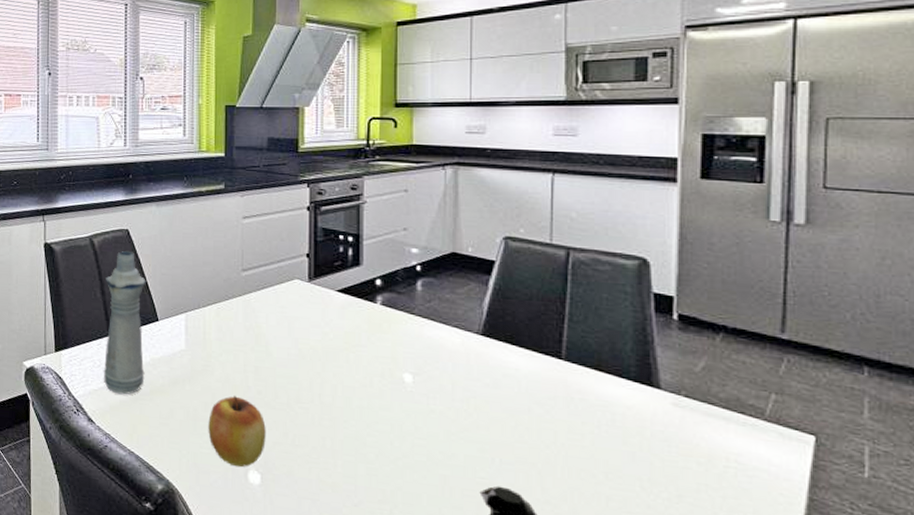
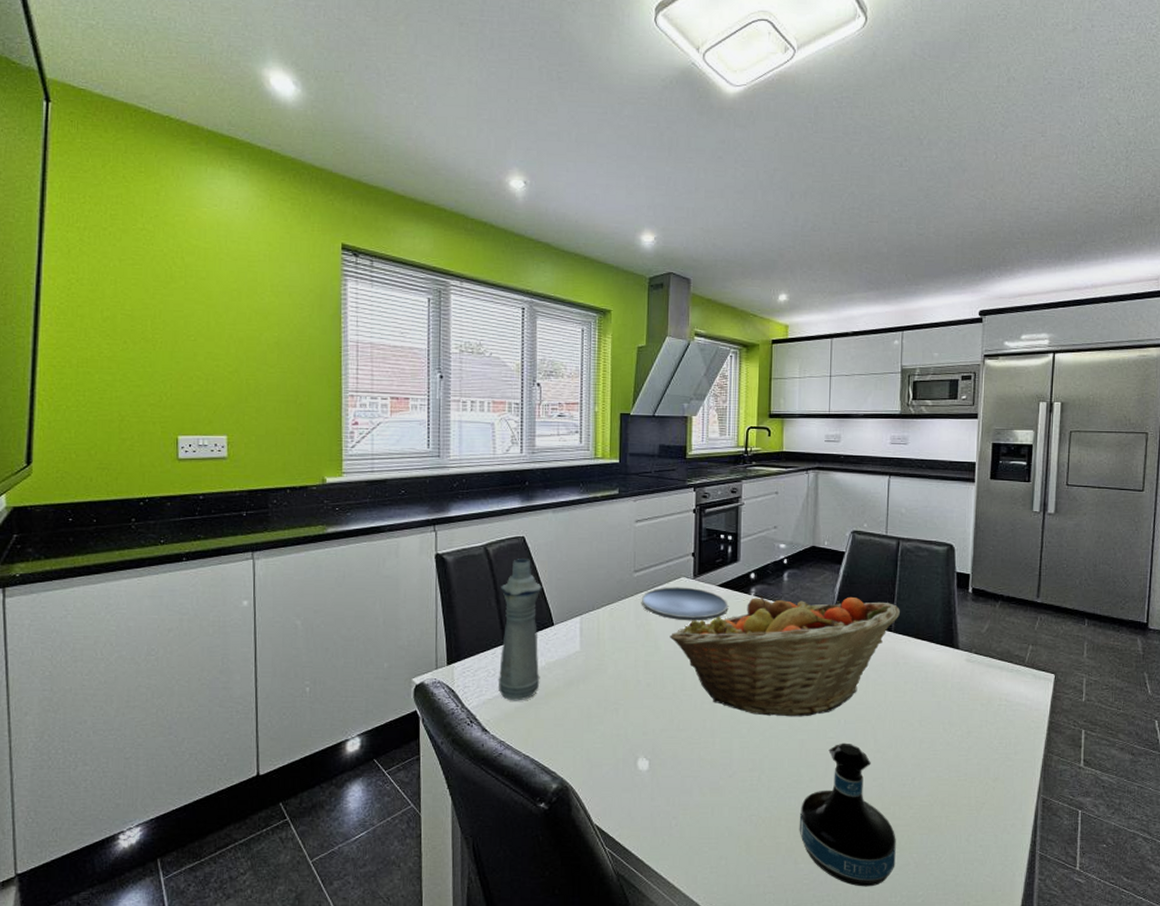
apple: present [208,395,266,468] -> none [601,689,654,757]
plate: none [250,288,350,329] -> present [641,587,729,621]
fruit basket: none [282,304,573,449] -> present [669,595,900,717]

